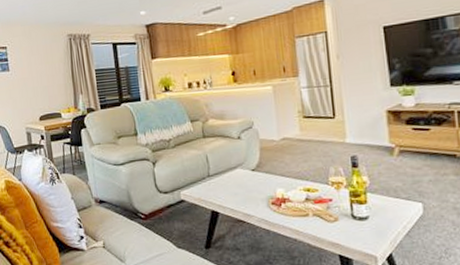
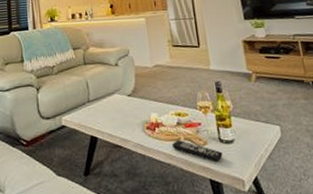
remote control: none [299,216,355,238] -> present [171,140,223,161]

